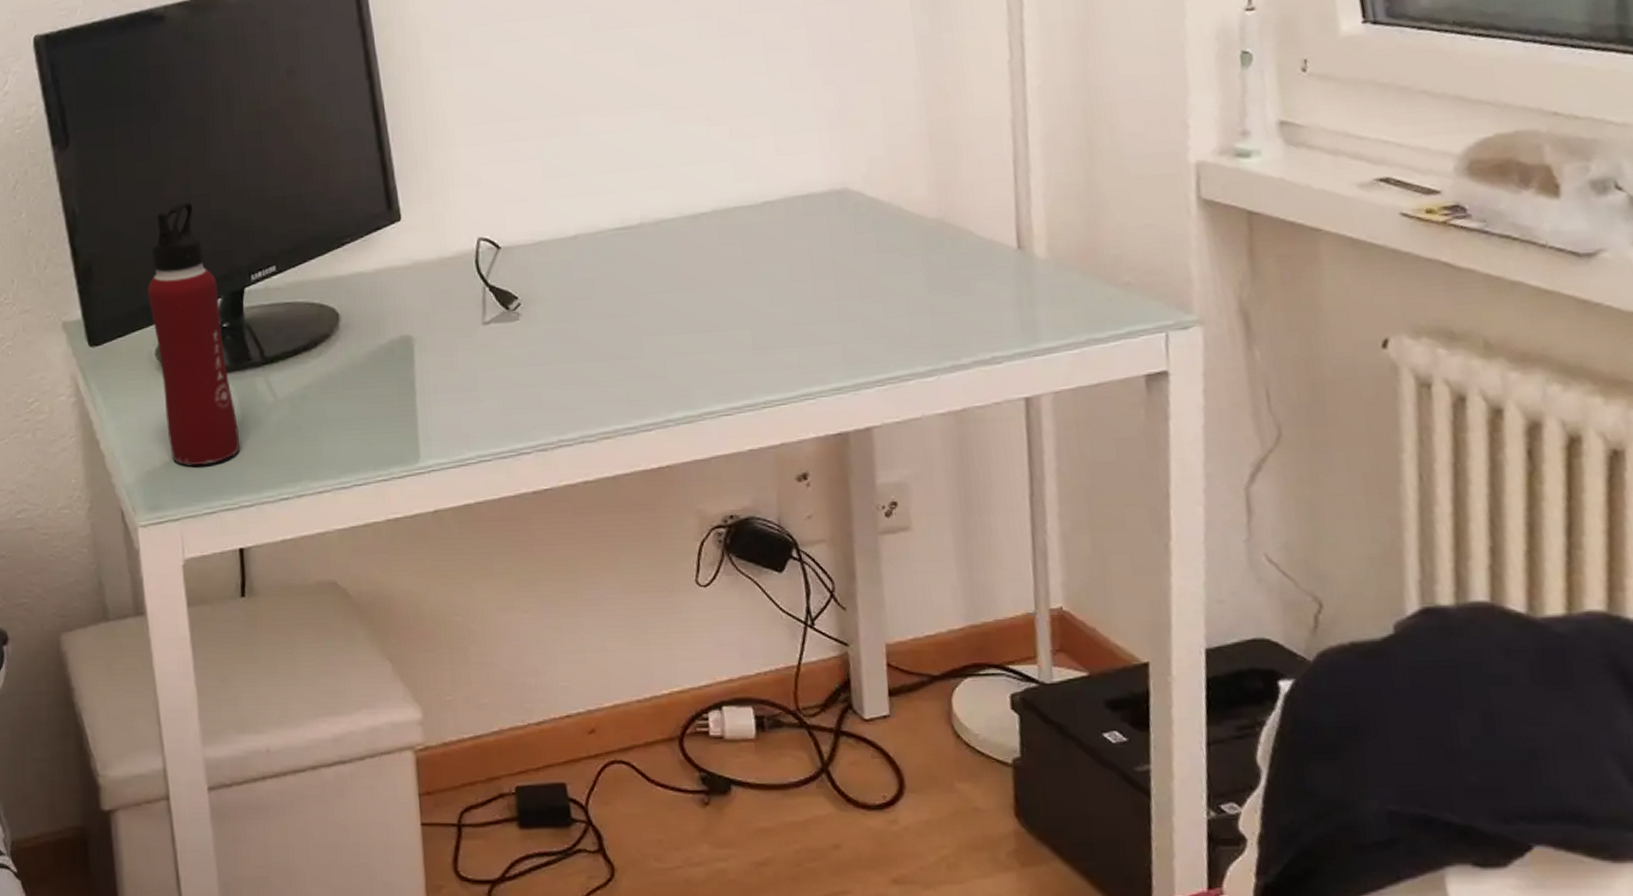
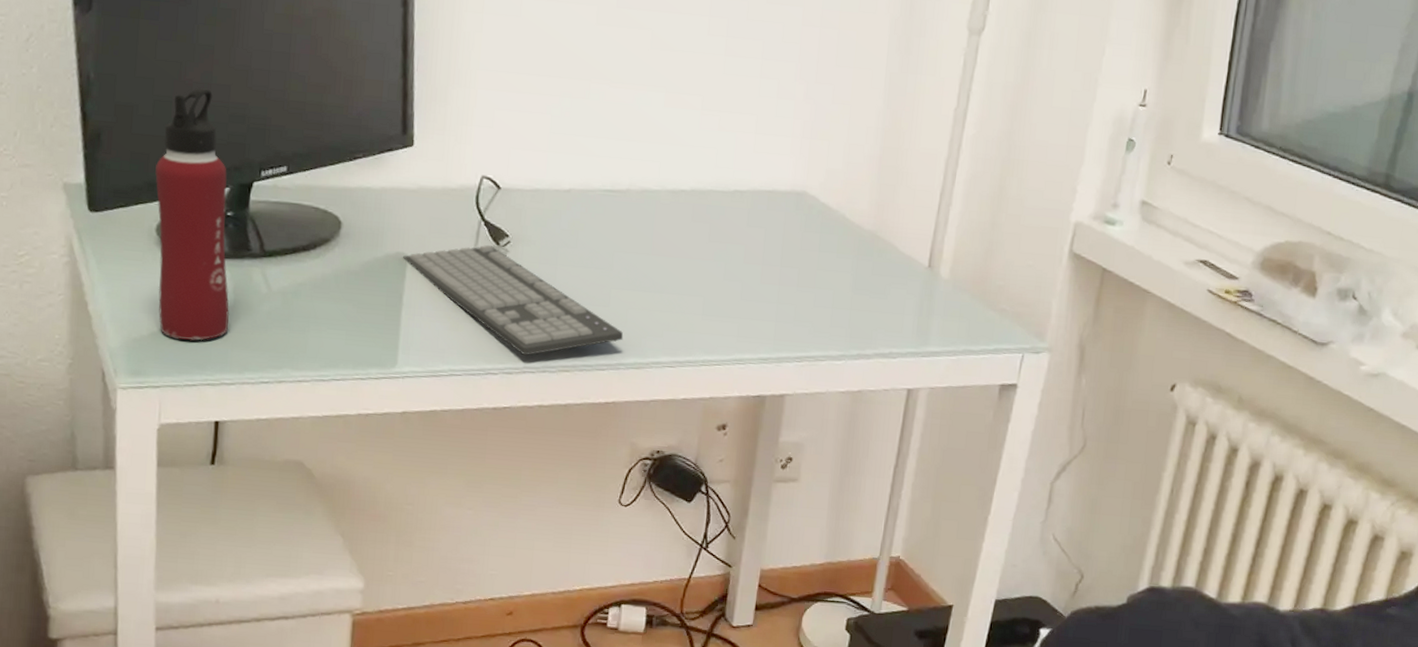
keyboard: none [407,311,666,428] -> present [402,244,624,356]

